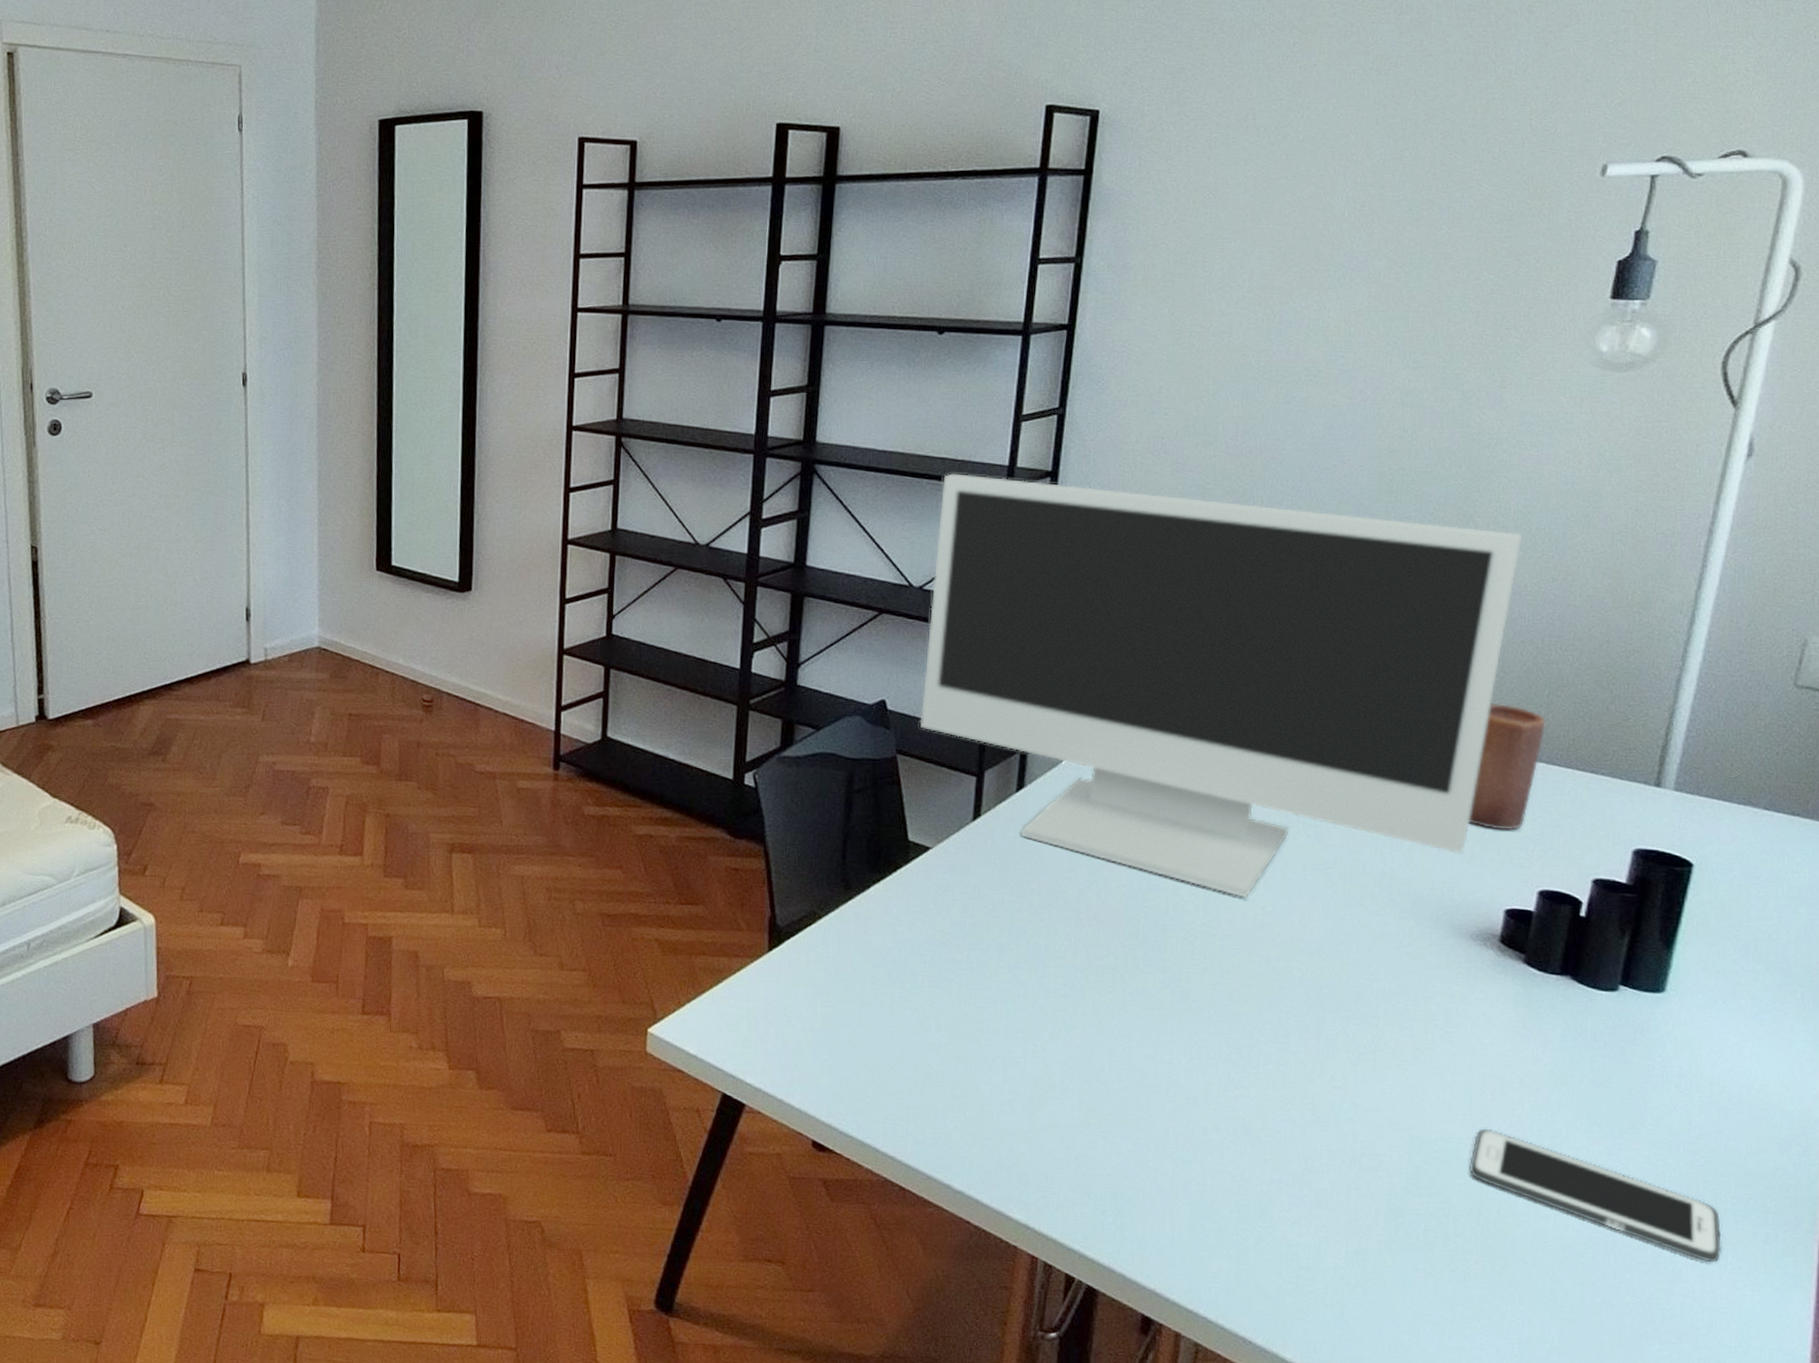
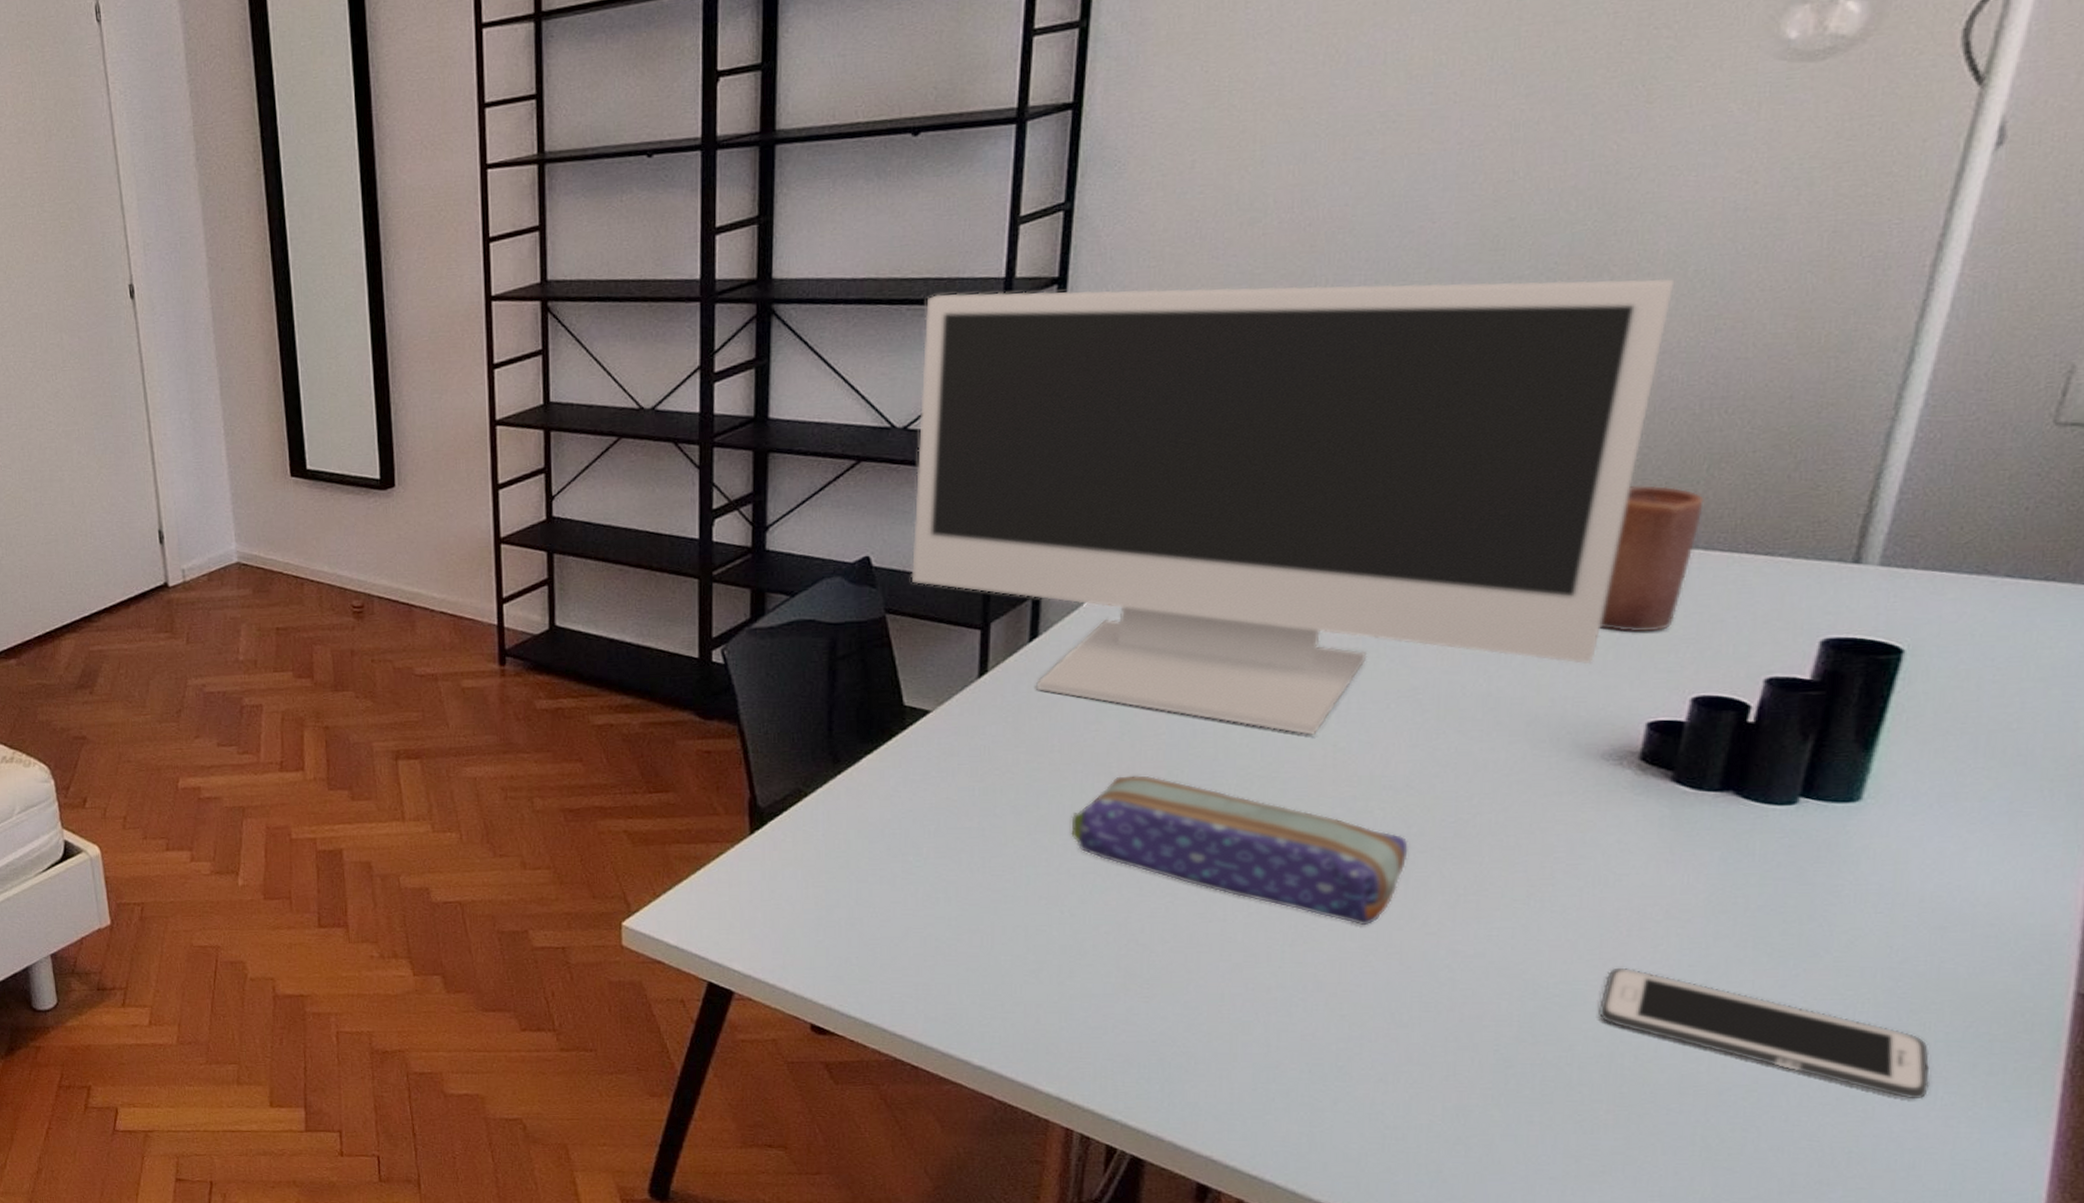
pencil case: none [1045,922,1320,1077] -> present [1071,775,1409,926]

